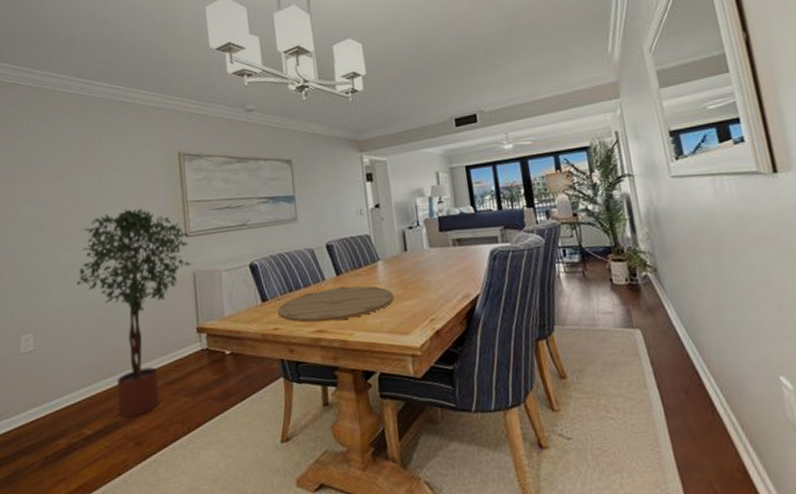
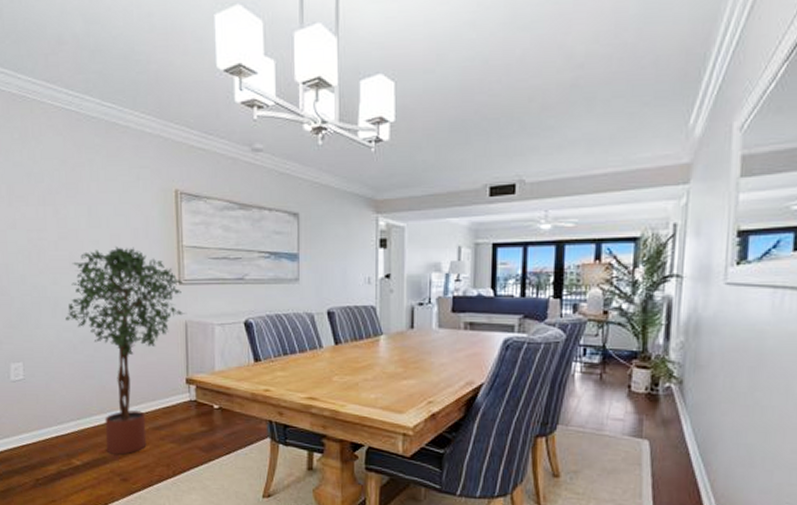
placemat: present [278,286,394,323] -> none [270,356,393,391]

